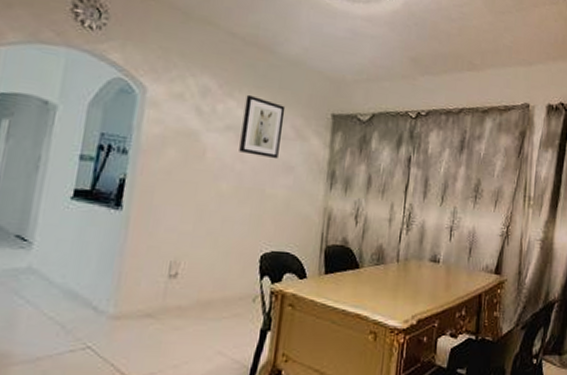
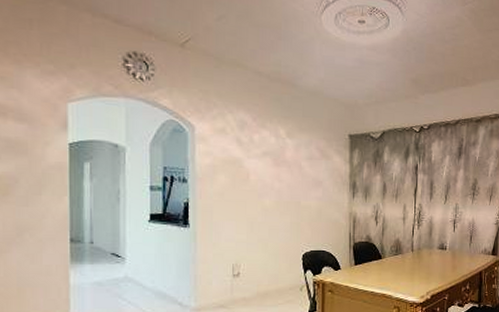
wall art: present [239,94,286,159] -> none [276,124,310,177]

